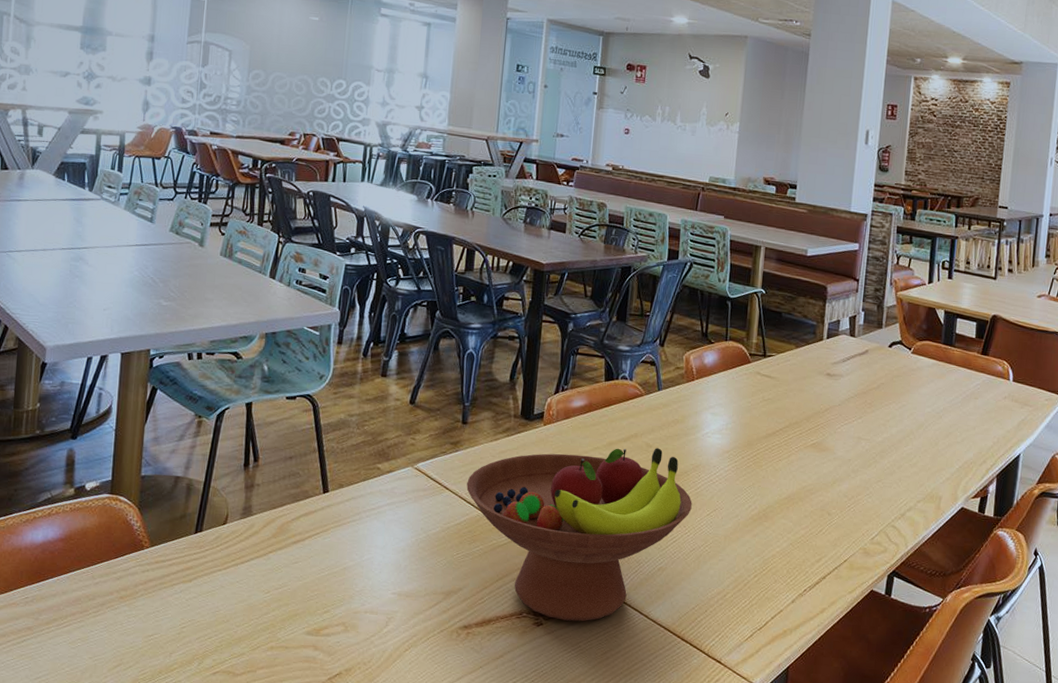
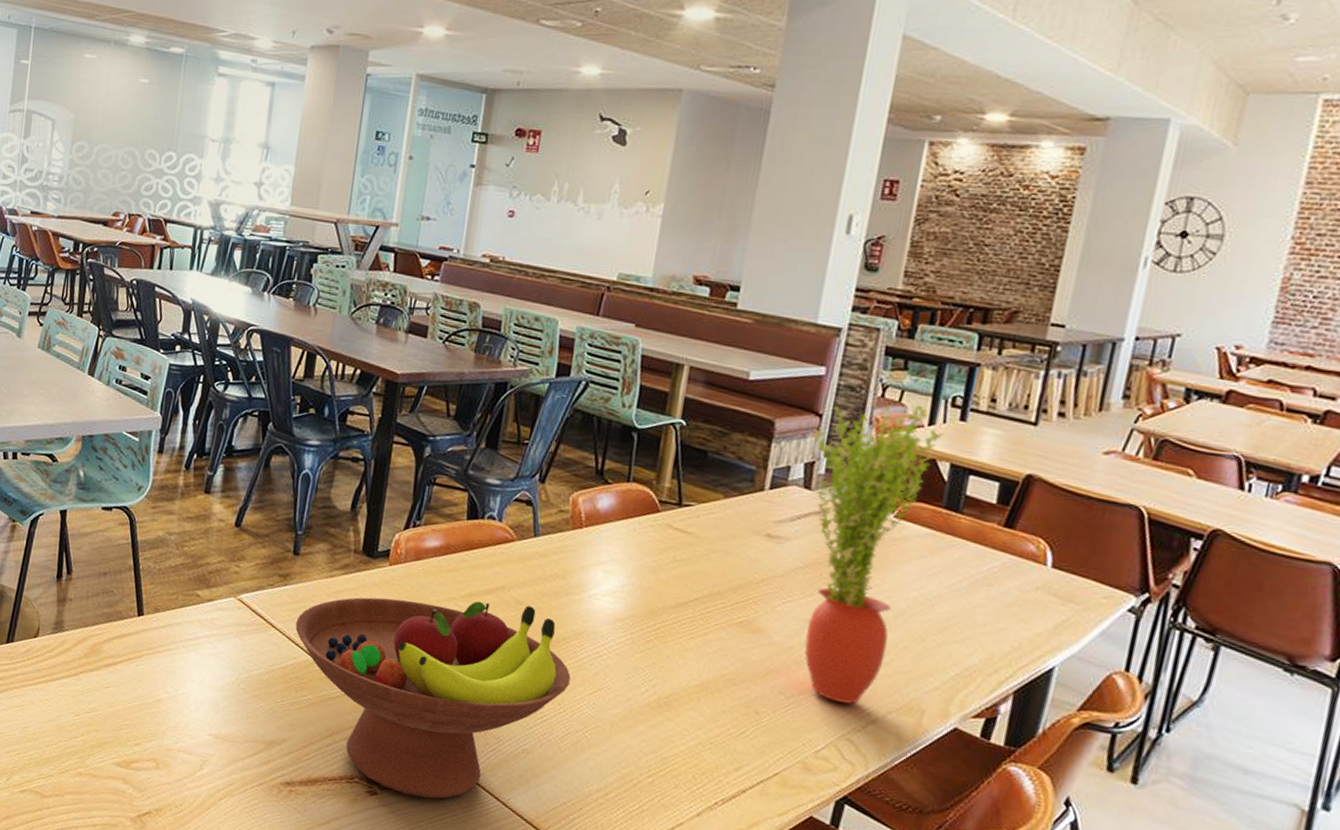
potted plant: none [854,268,939,499] -> present [804,404,945,704]

